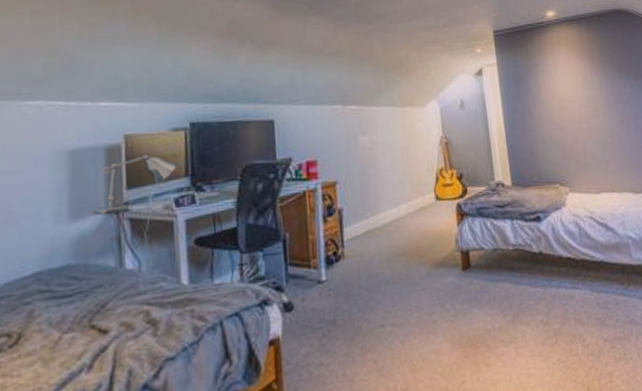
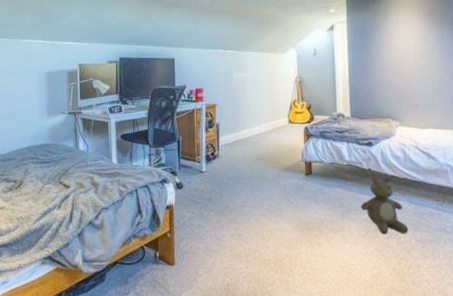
teddy bear: none [534,259,594,338] -> present [360,176,409,234]

